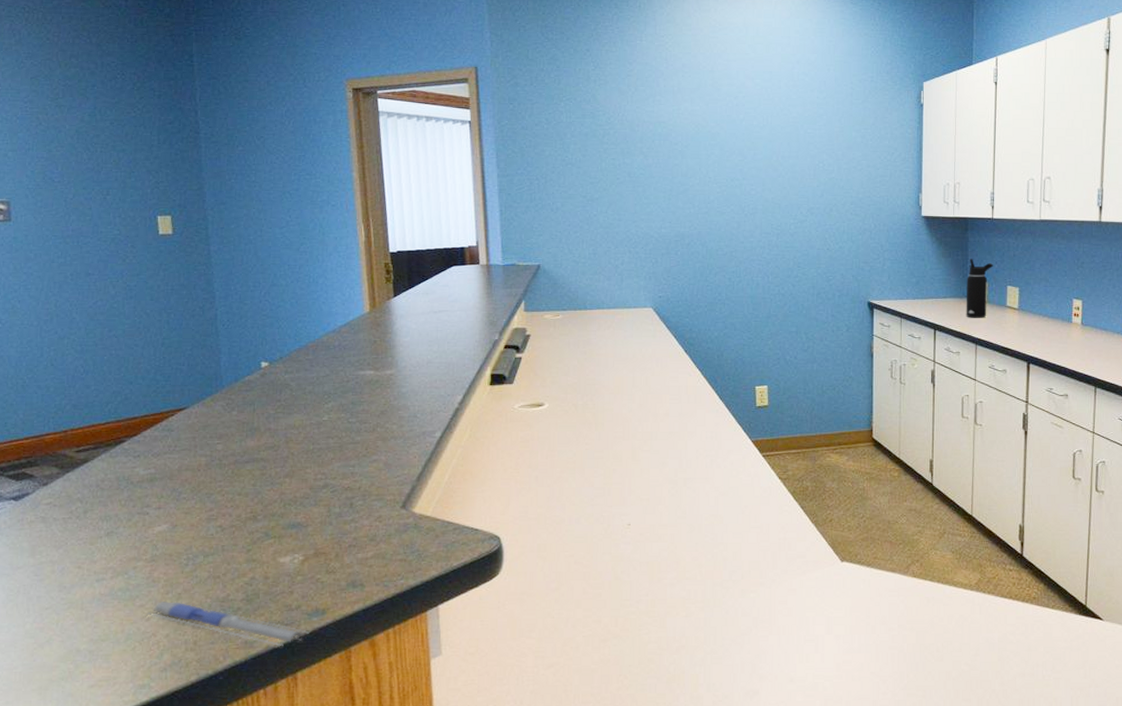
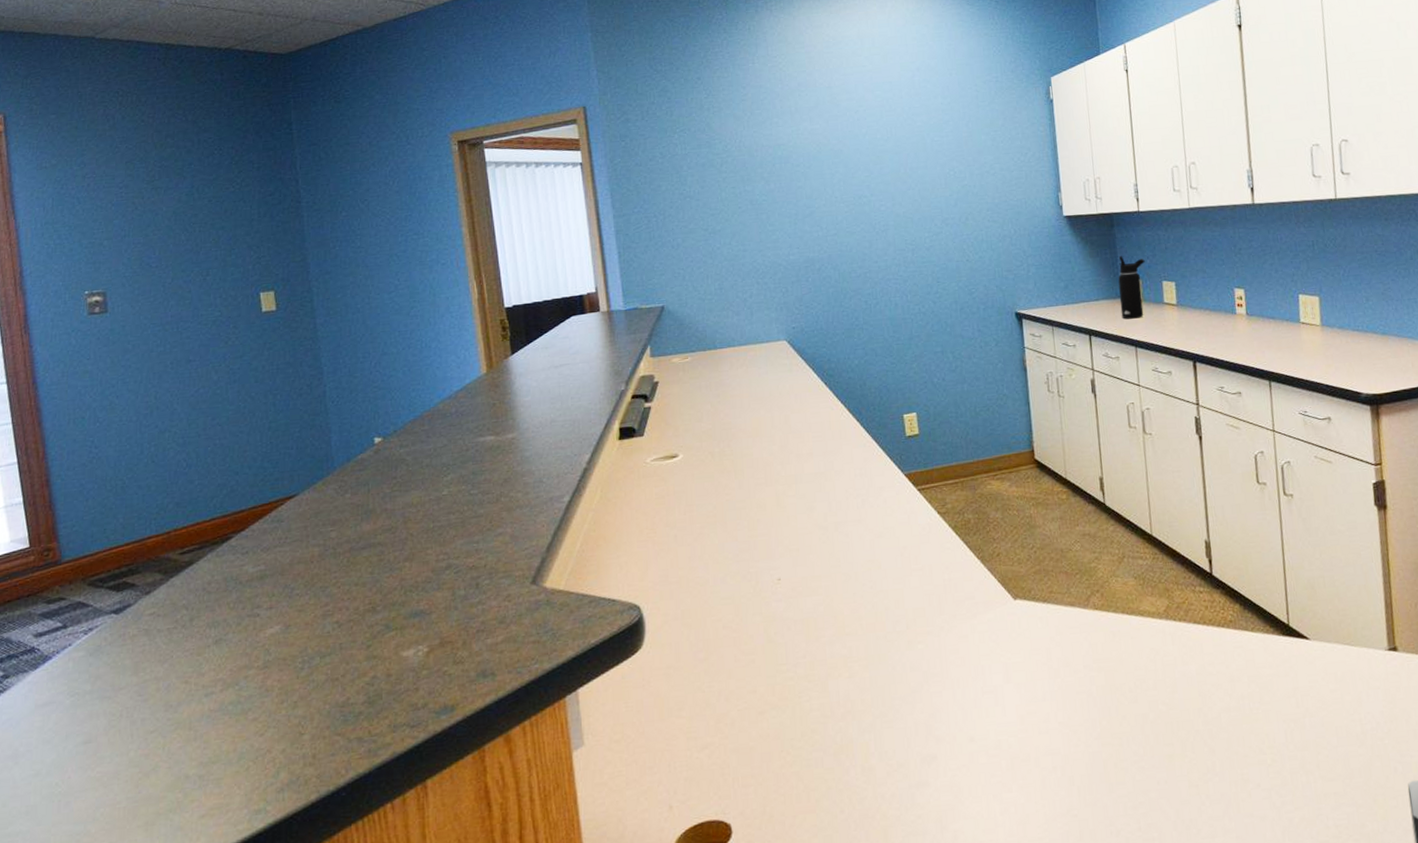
pen: present [147,600,310,647] -> none [260,711,439,753]

